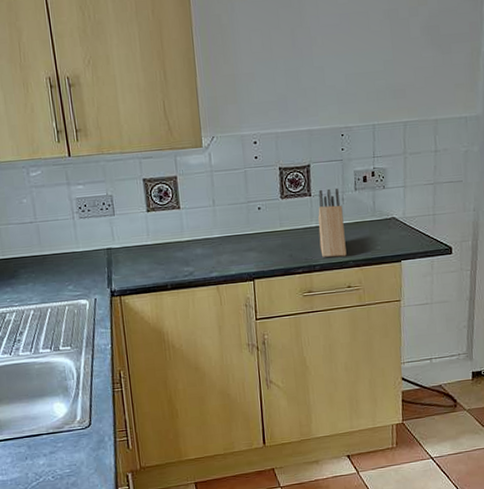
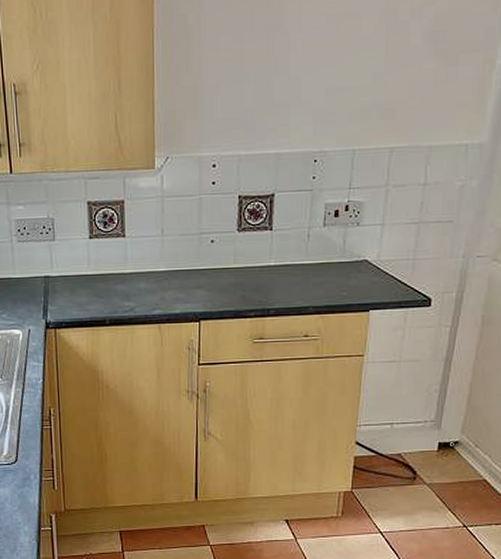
knife block: present [318,189,347,258] -> none [277,223,307,302]

